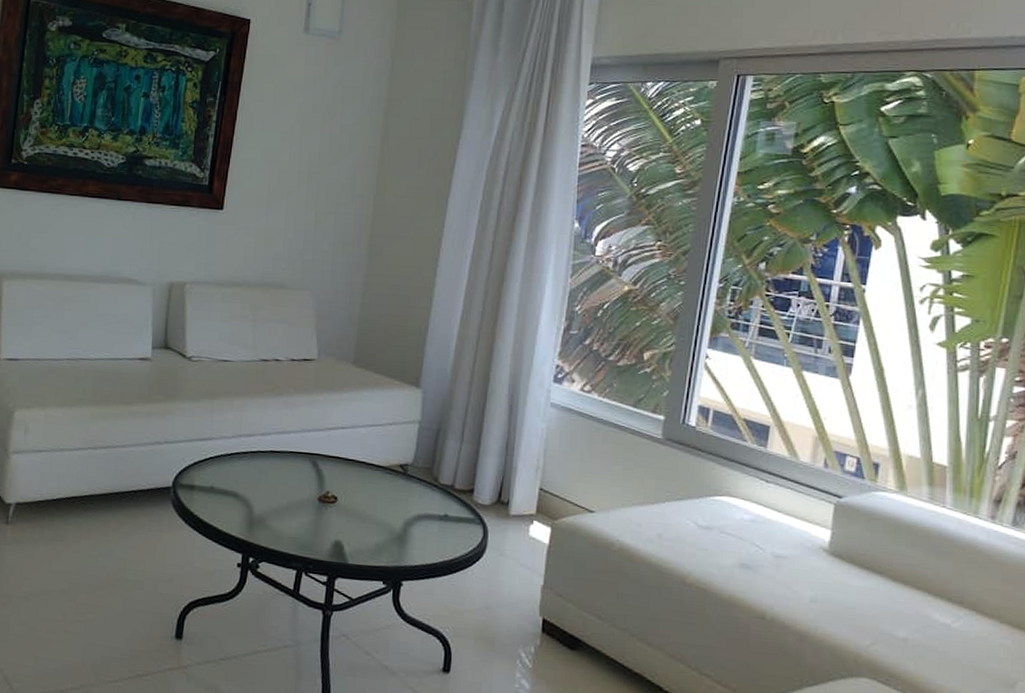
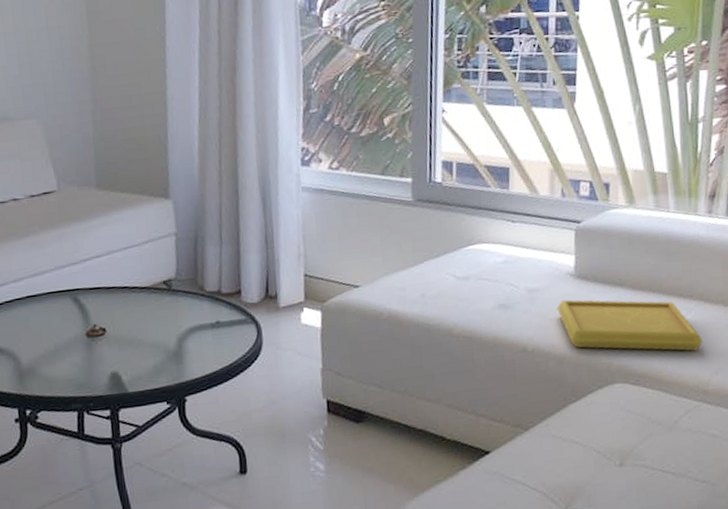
serving tray: none [804,574,970,664] -> present [557,299,703,351]

